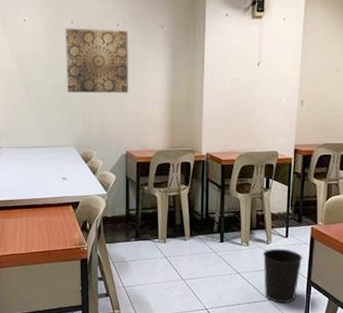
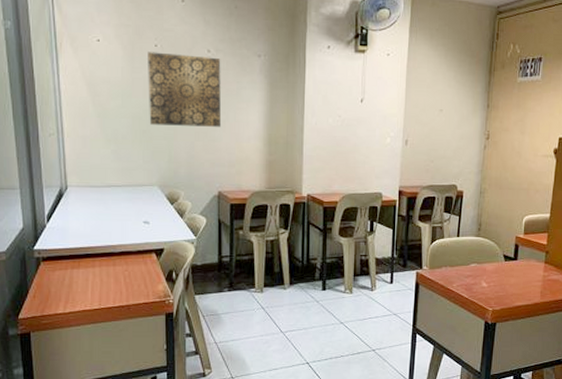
wastebasket: present [262,248,303,304] -> none [366,295,408,353]

